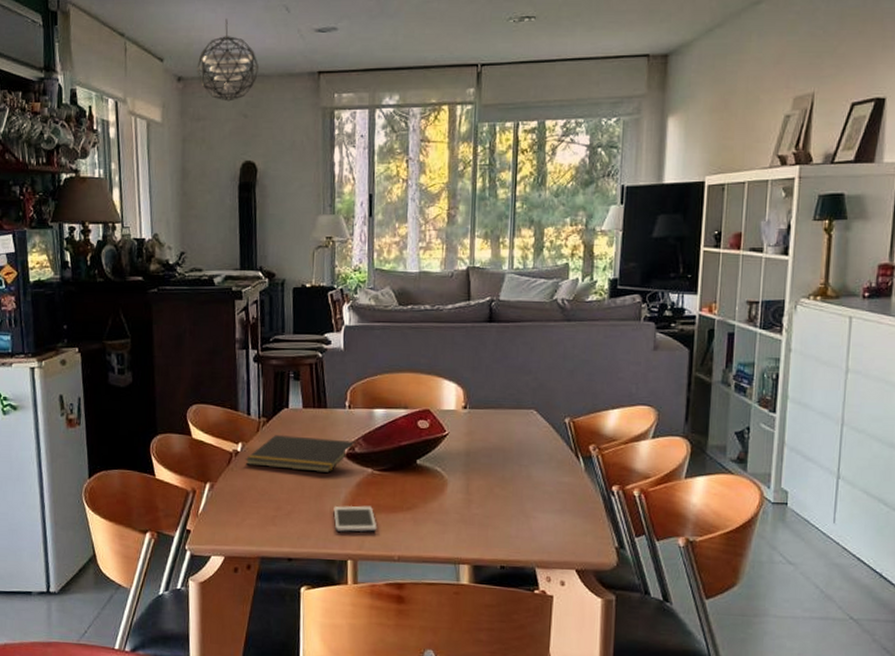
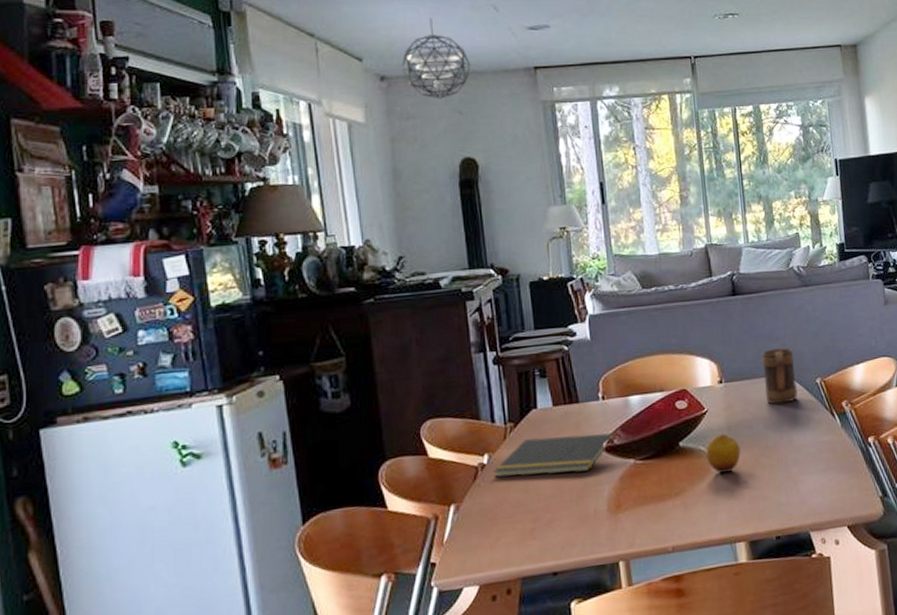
cell phone: present [333,505,377,533] -> none [598,498,647,533]
fruit: none [441,458,476,496] -> present [705,433,741,473]
mug: none [508,381,545,438] -> present [761,347,798,405]

